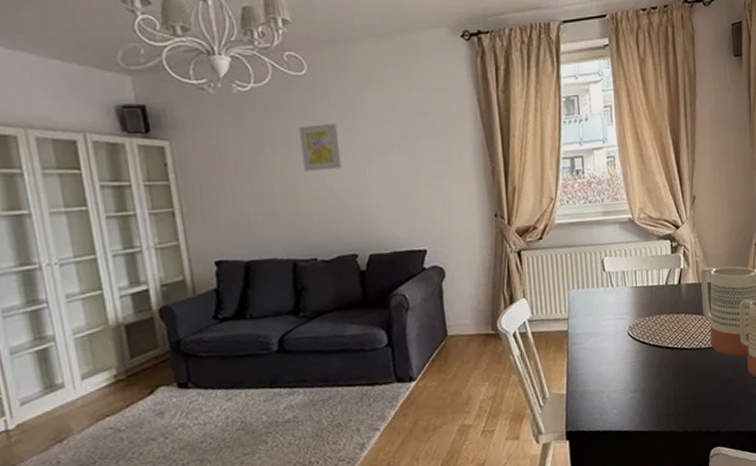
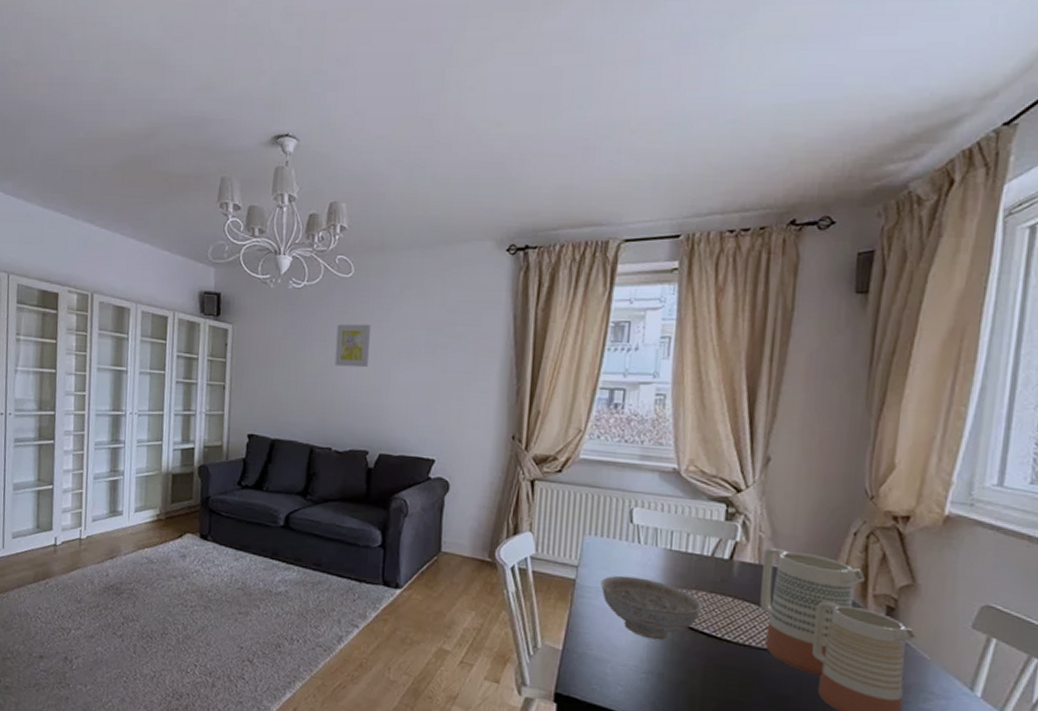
decorative bowl: none [588,315,665,364] -> present [601,575,703,640]

